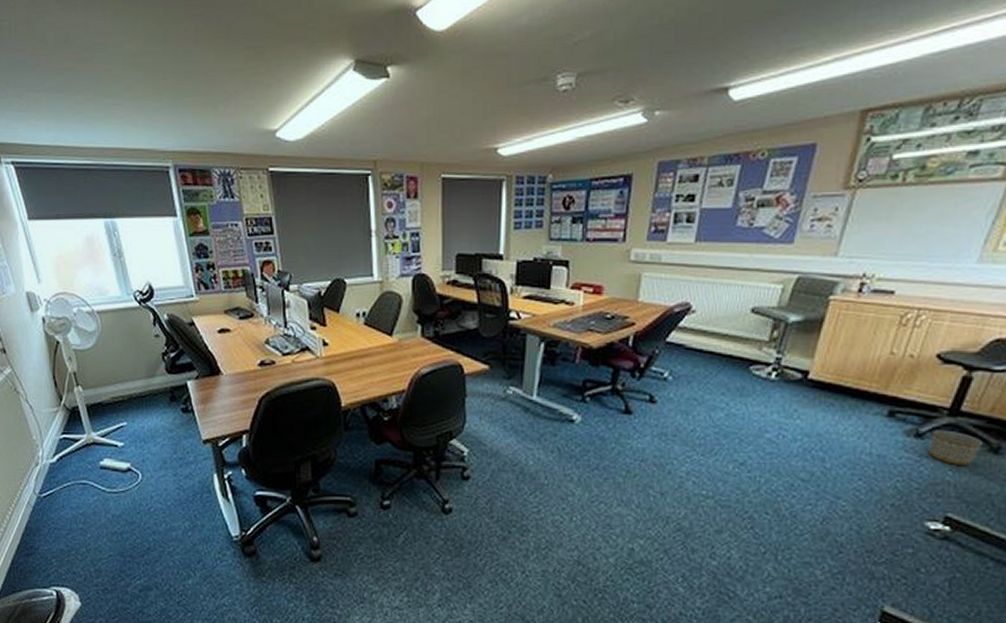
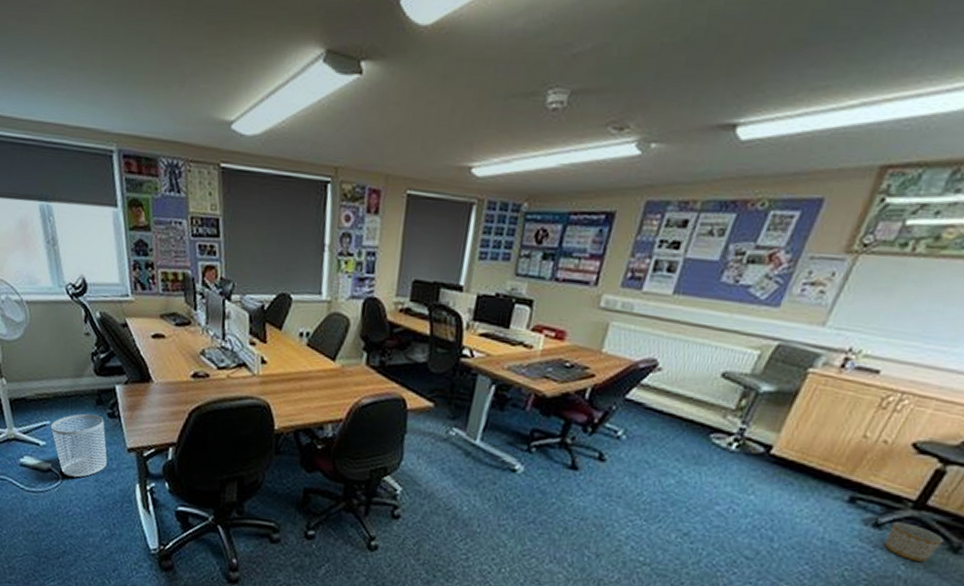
waste bin: none [127,411,184,474] -> present [50,413,107,478]

